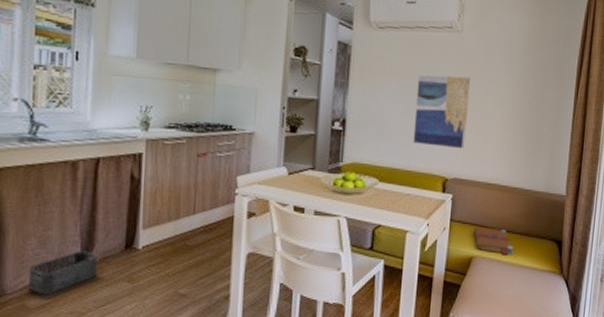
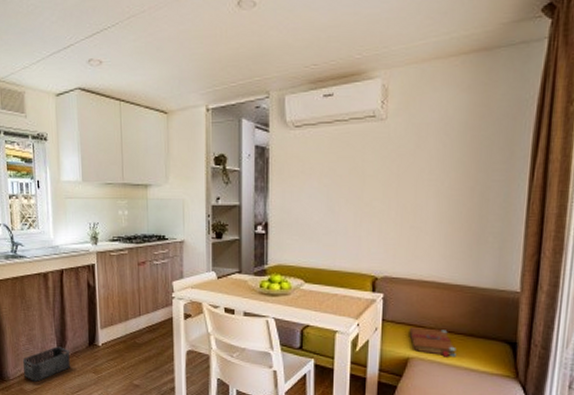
wall art: present [413,75,470,149] -> none [337,168,398,246]

